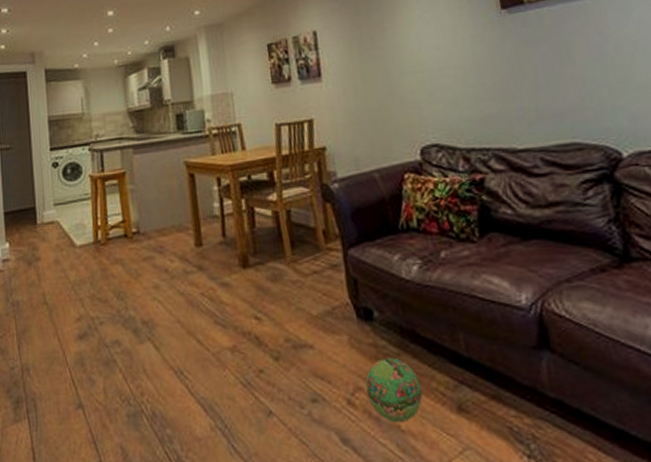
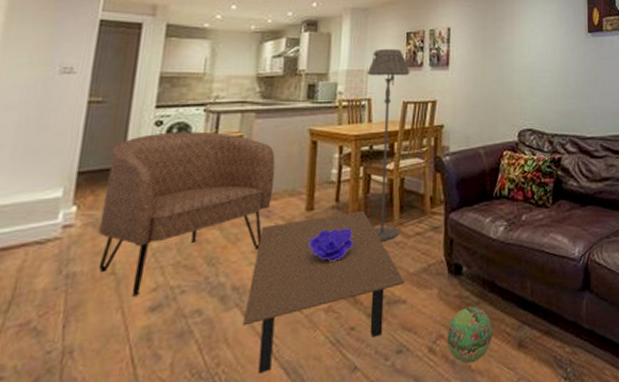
armchair: none [25,170,162,325] -> present [98,131,276,296]
coffee table: none [156,246,309,406] -> present [243,210,405,373]
decorative bowl: none [203,265,250,300] -> present [308,228,355,262]
floor lamp: none [232,64,295,280] -> present [368,48,410,242]

